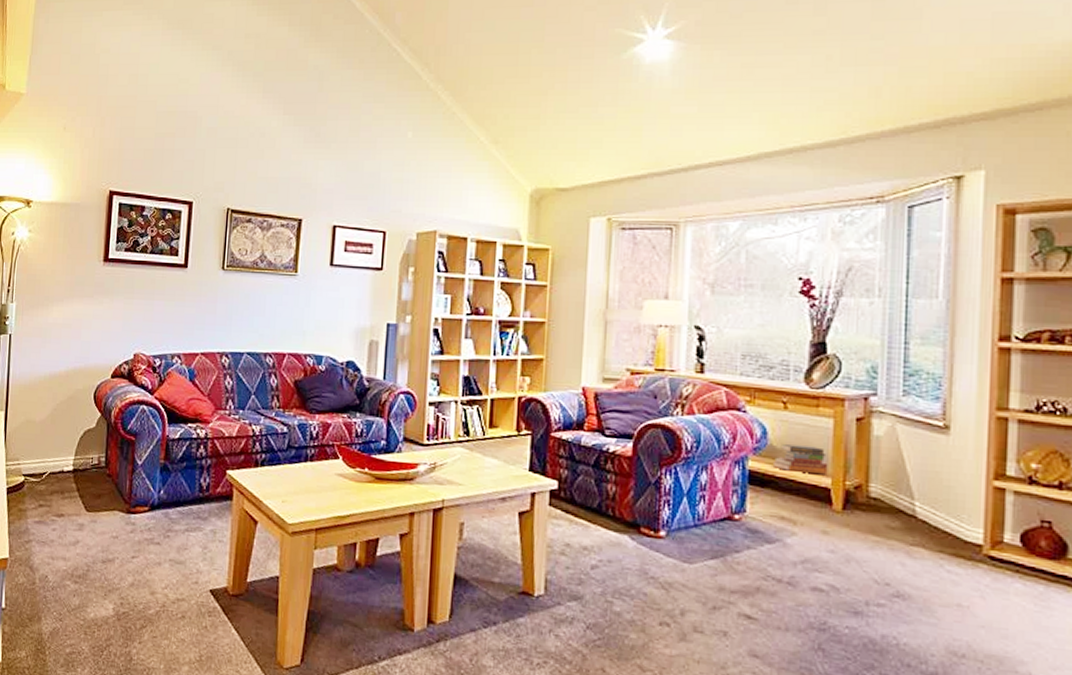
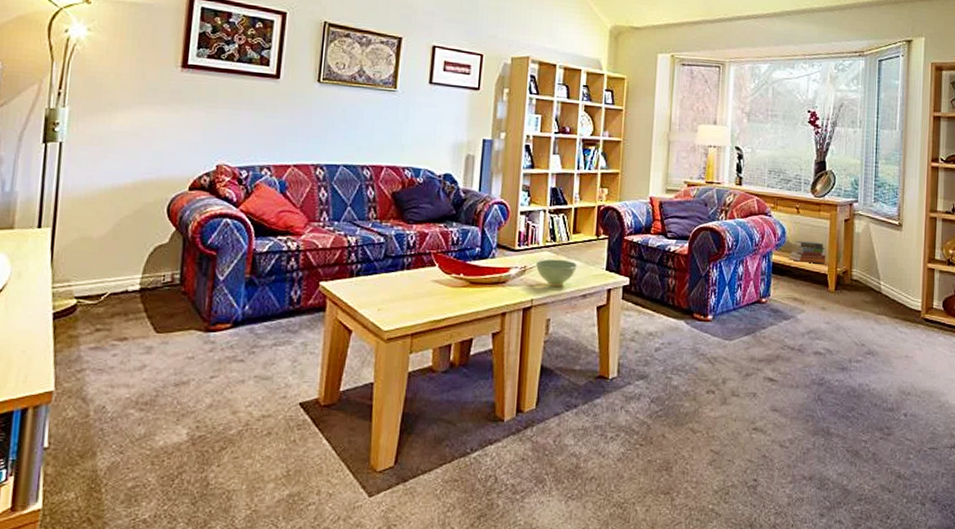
bowl: none [446,455,494,487] -> present [535,259,577,286]

